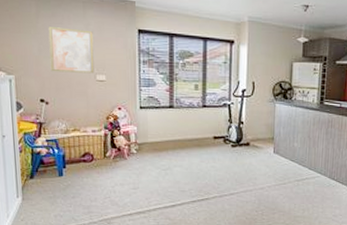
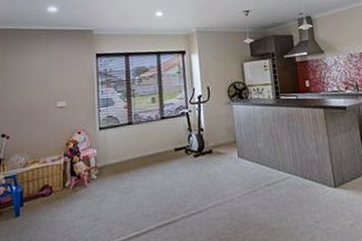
wall art: present [48,27,94,74] -> none [13,61,55,105]

